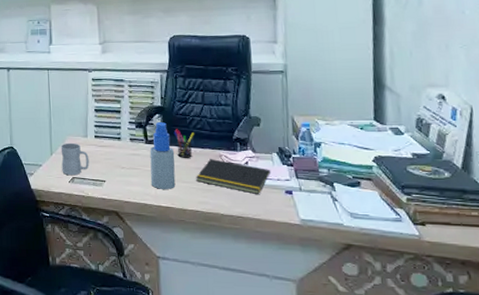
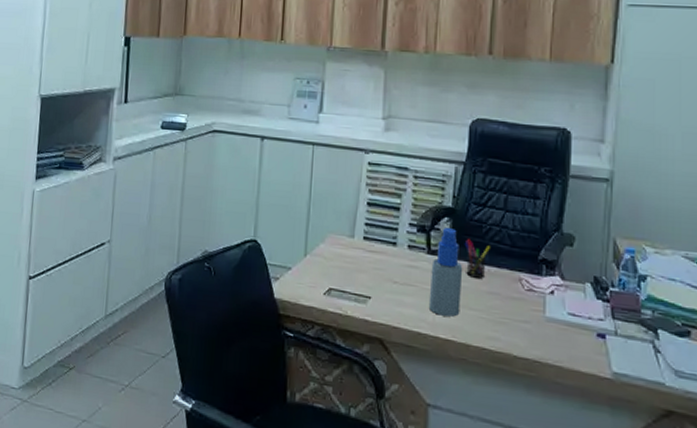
mug: present [61,142,89,176] -> none [316,242,353,286]
notepad: present [196,159,271,194] -> none [486,282,582,334]

